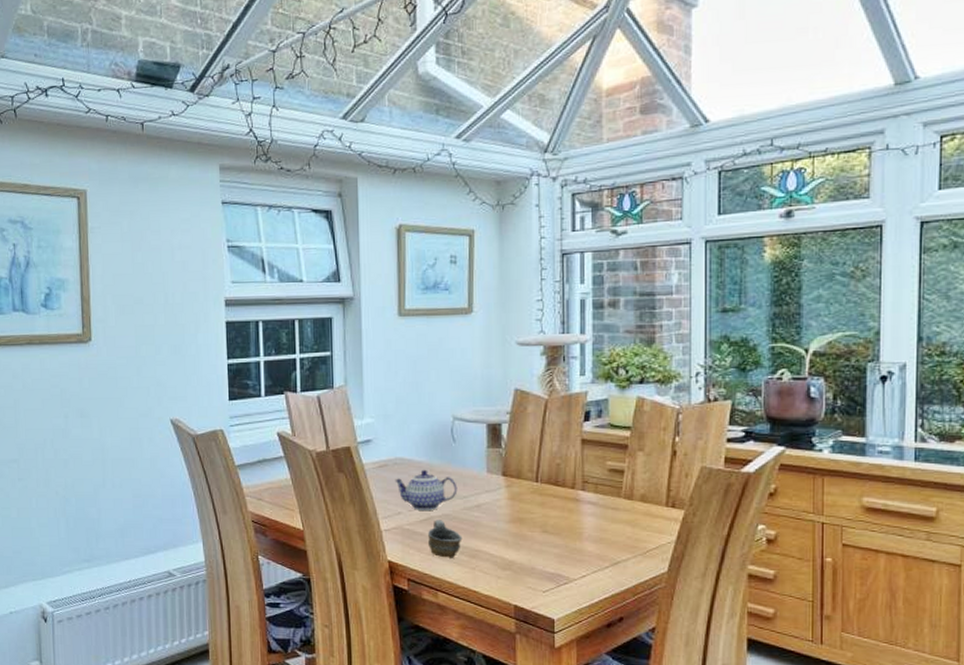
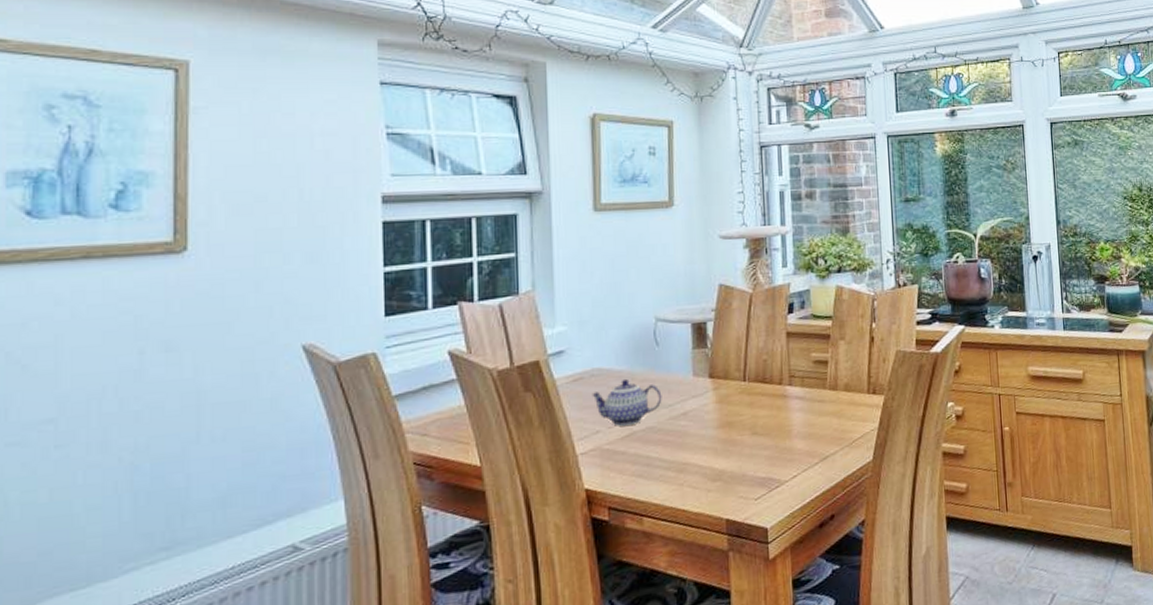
cup: present [428,520,463,558] -> none [631,433,669,478]

